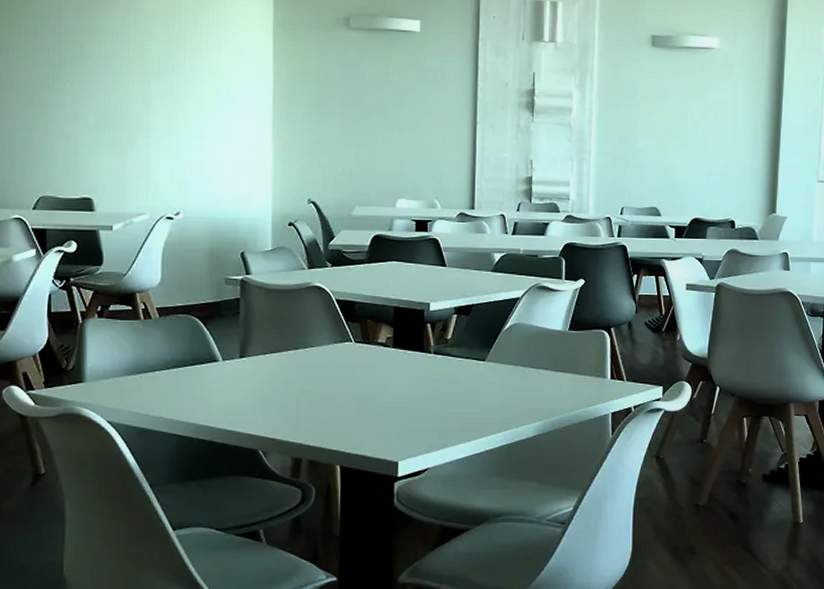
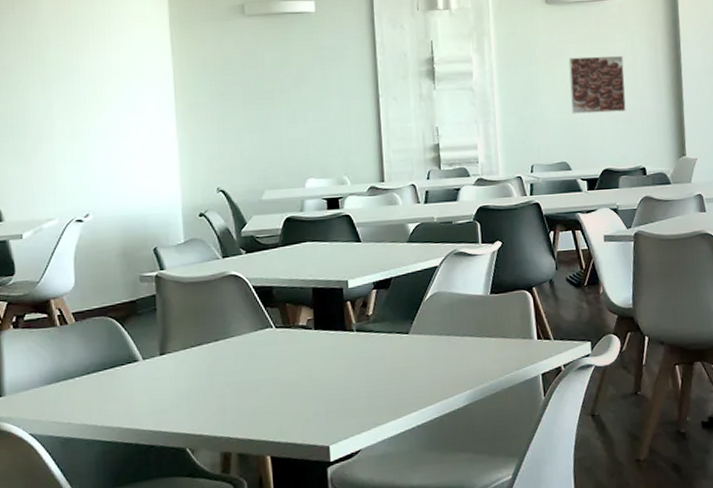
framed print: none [666,103,724,163] -> present [568,55,626,114]

